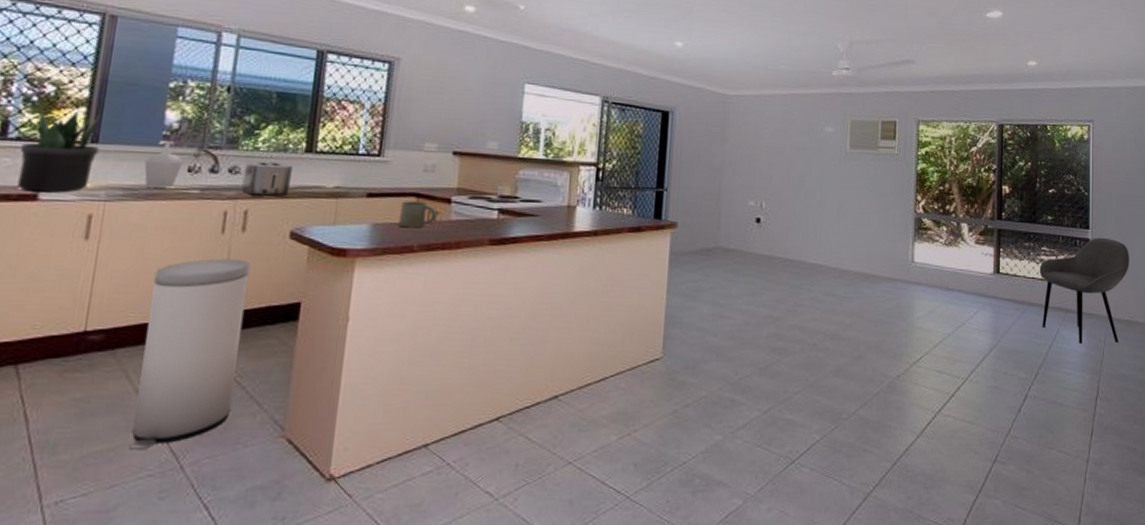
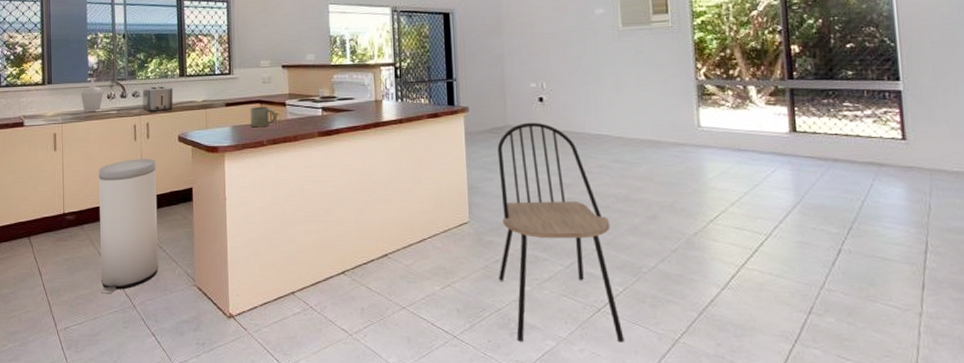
planter: present [17,107,101,193] -> none [9,63,53,121]
dining chair: none [688,245,816,501] -> present [497,122,624,343]
armchair: present [1039,237,1129,343] -> none [842,87,955,197]

